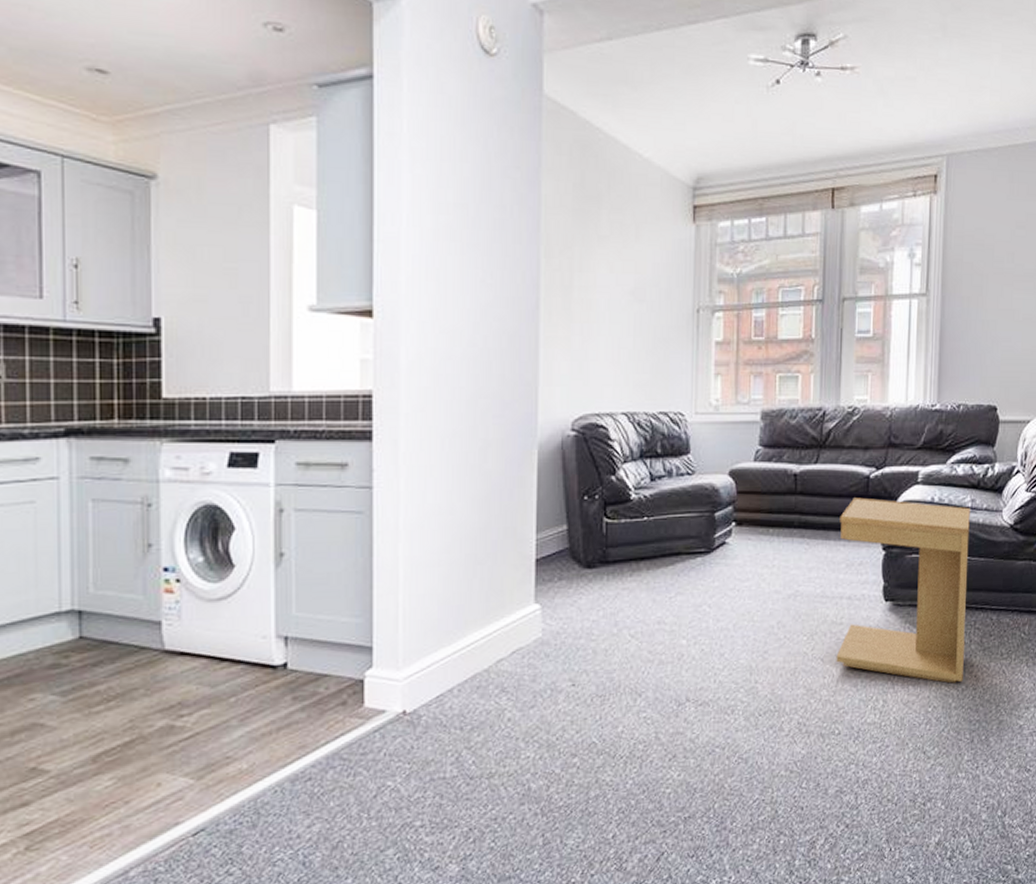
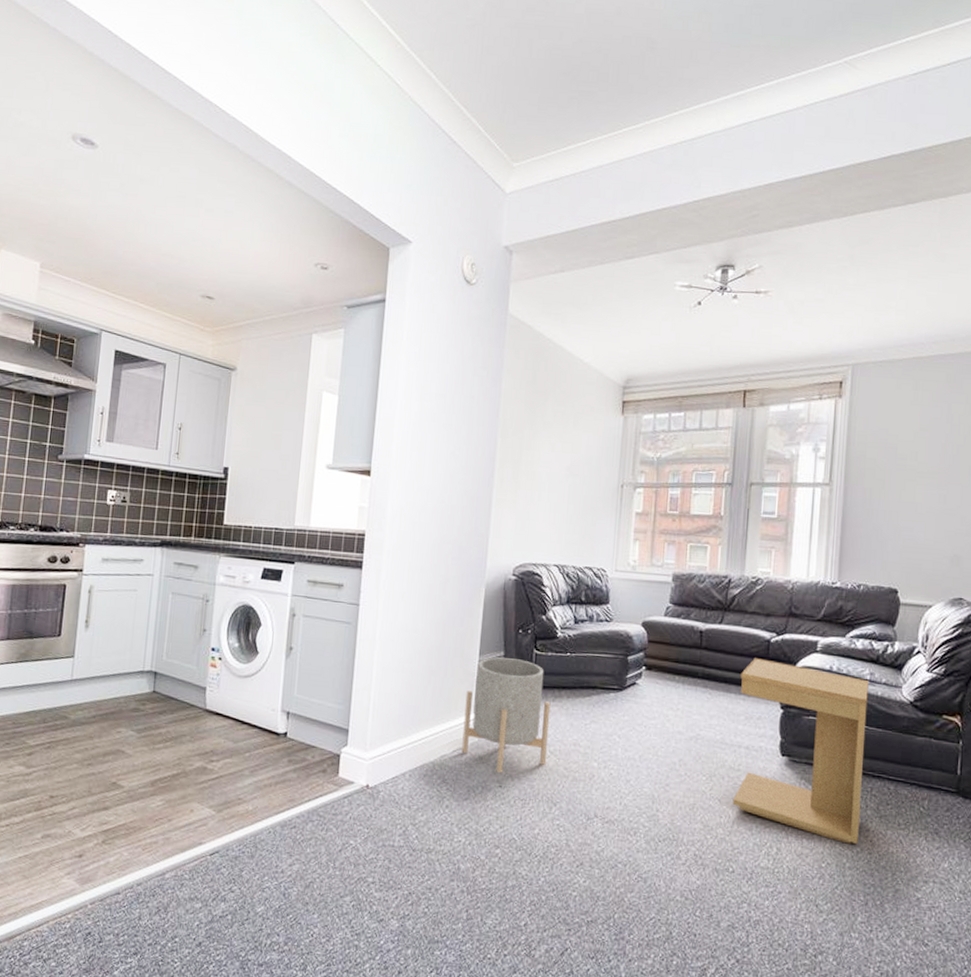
planter: none [522,531,628,669] -> present [461,657,551,773]

